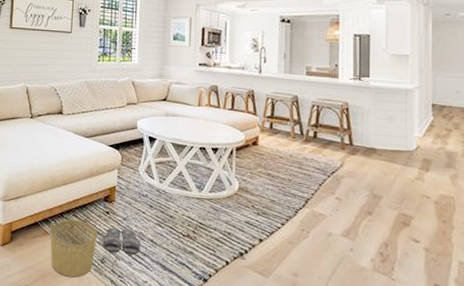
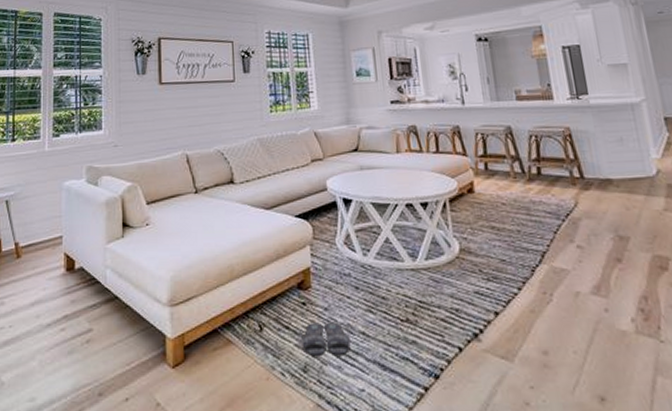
basket: present [49,219,98,278] -> none [232,319,295,398]

